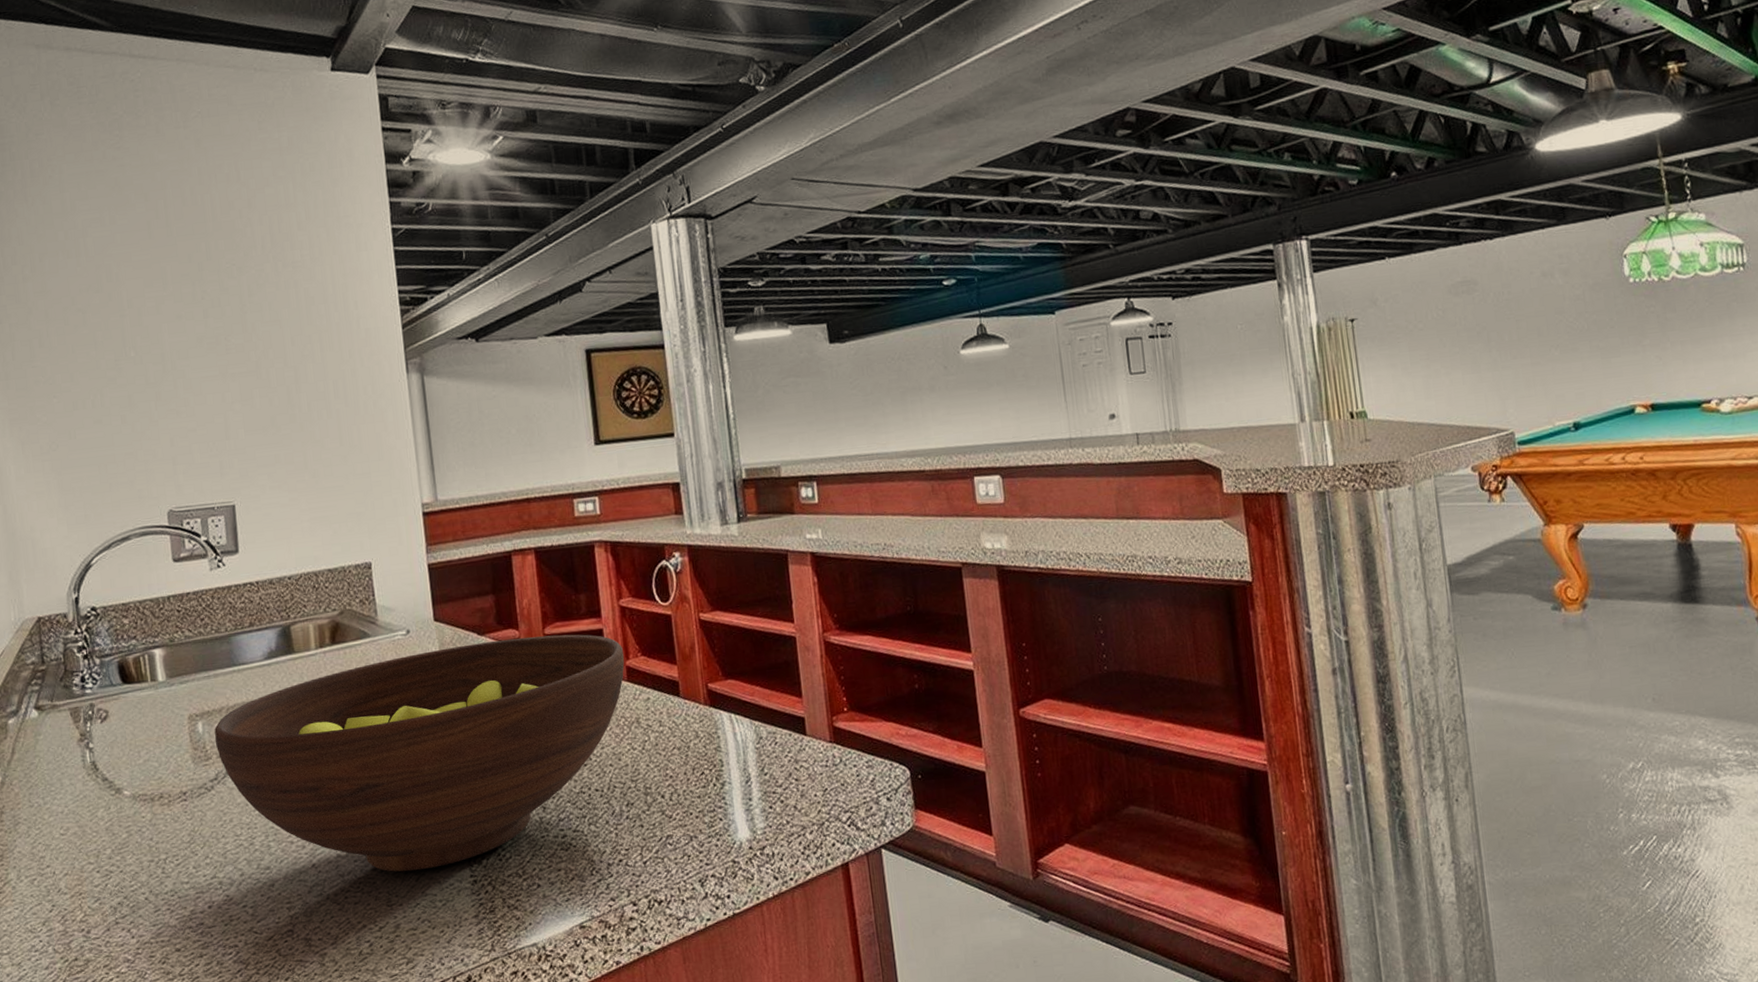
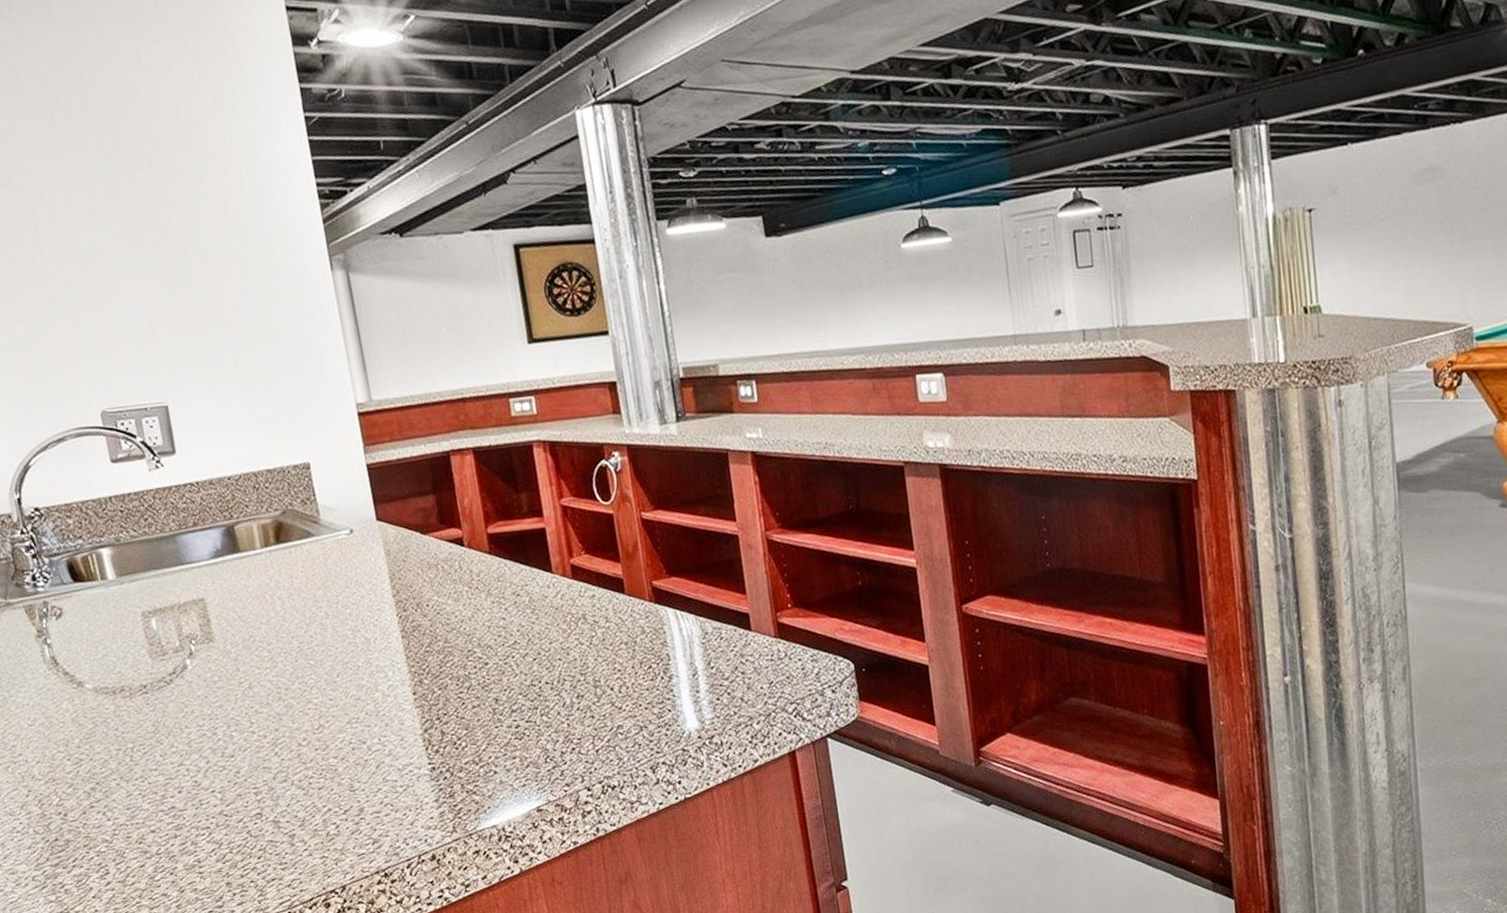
fruit bowl: present [214,634,625,872] -> none [168,533,569,760]

